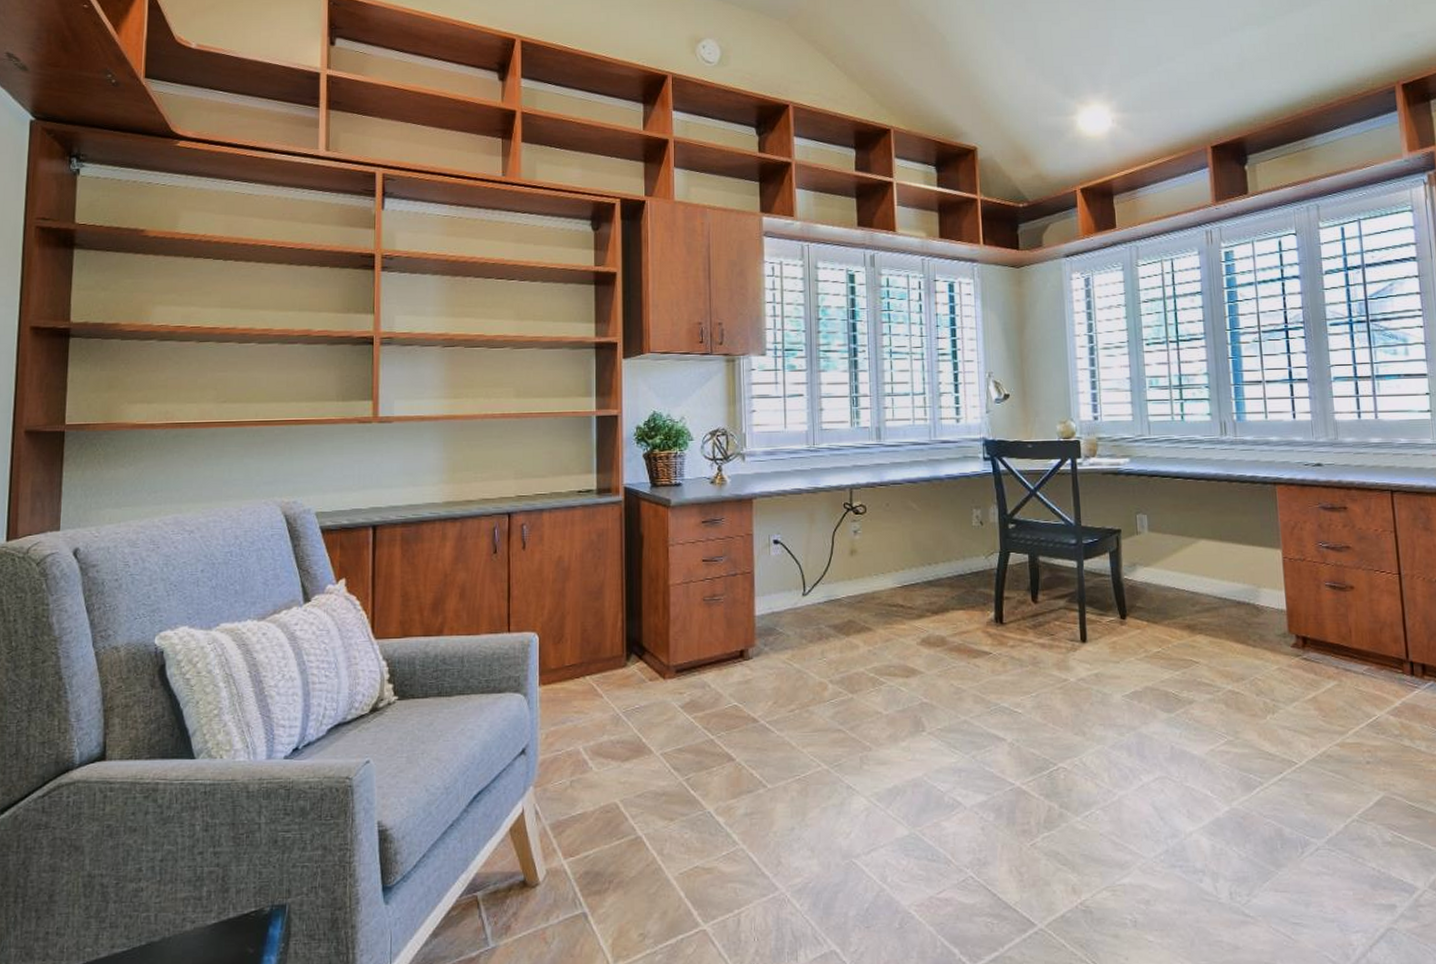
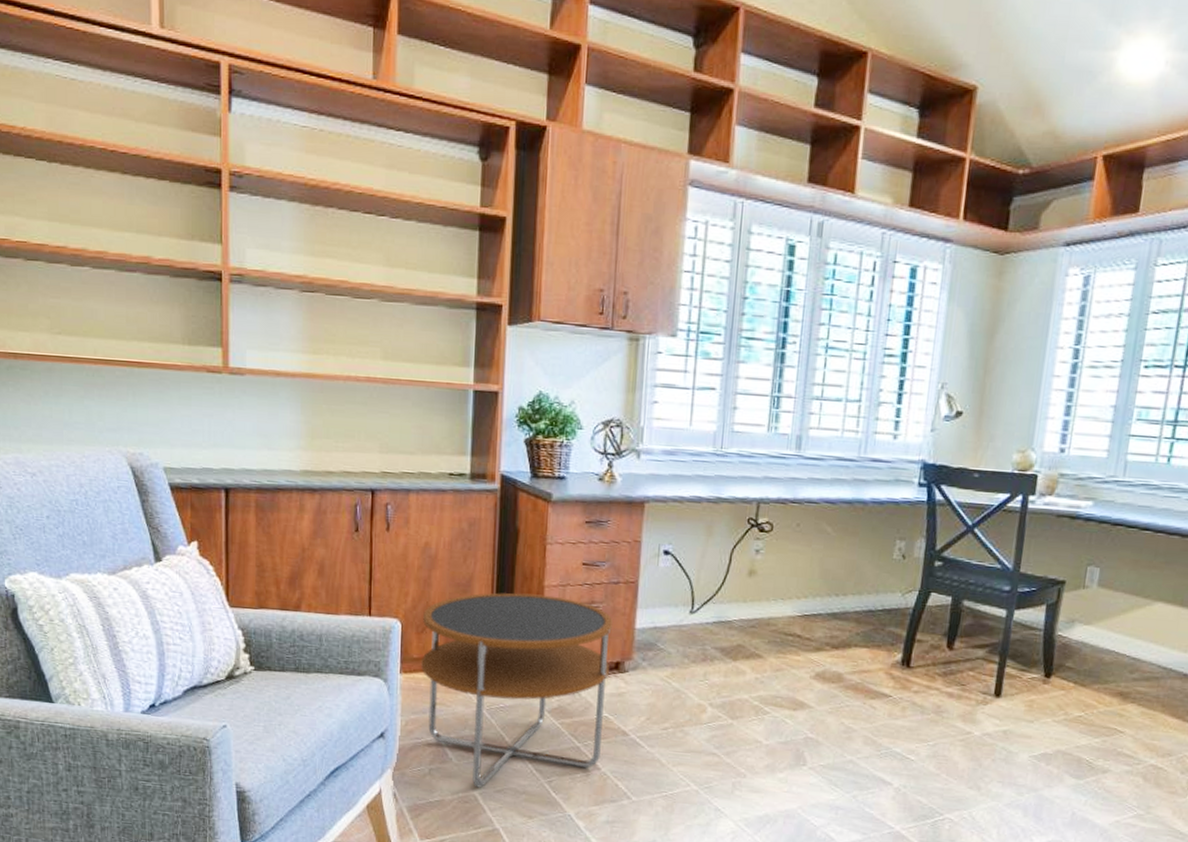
side table: none [558,593,735,795] -> present [420,593,612,788]

